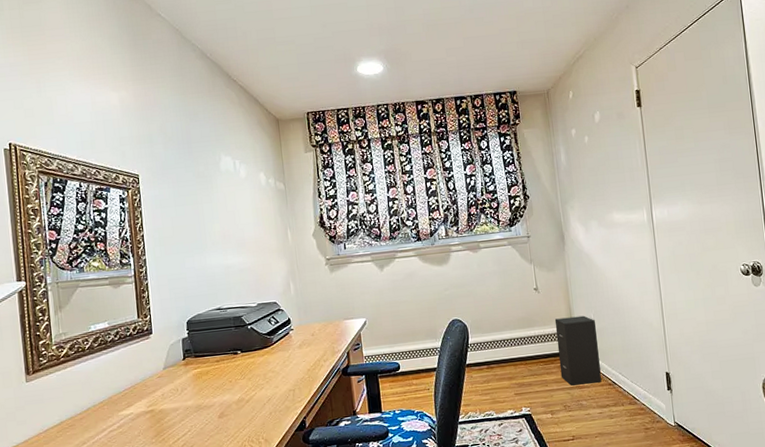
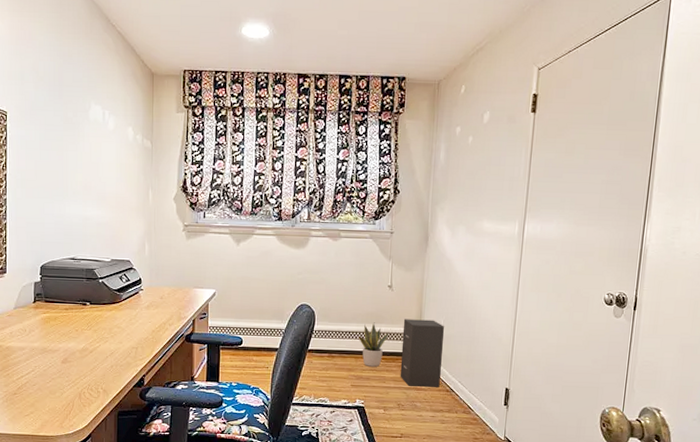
potted plant: none [514,328,543,372] -> present [359,323,390,367]

